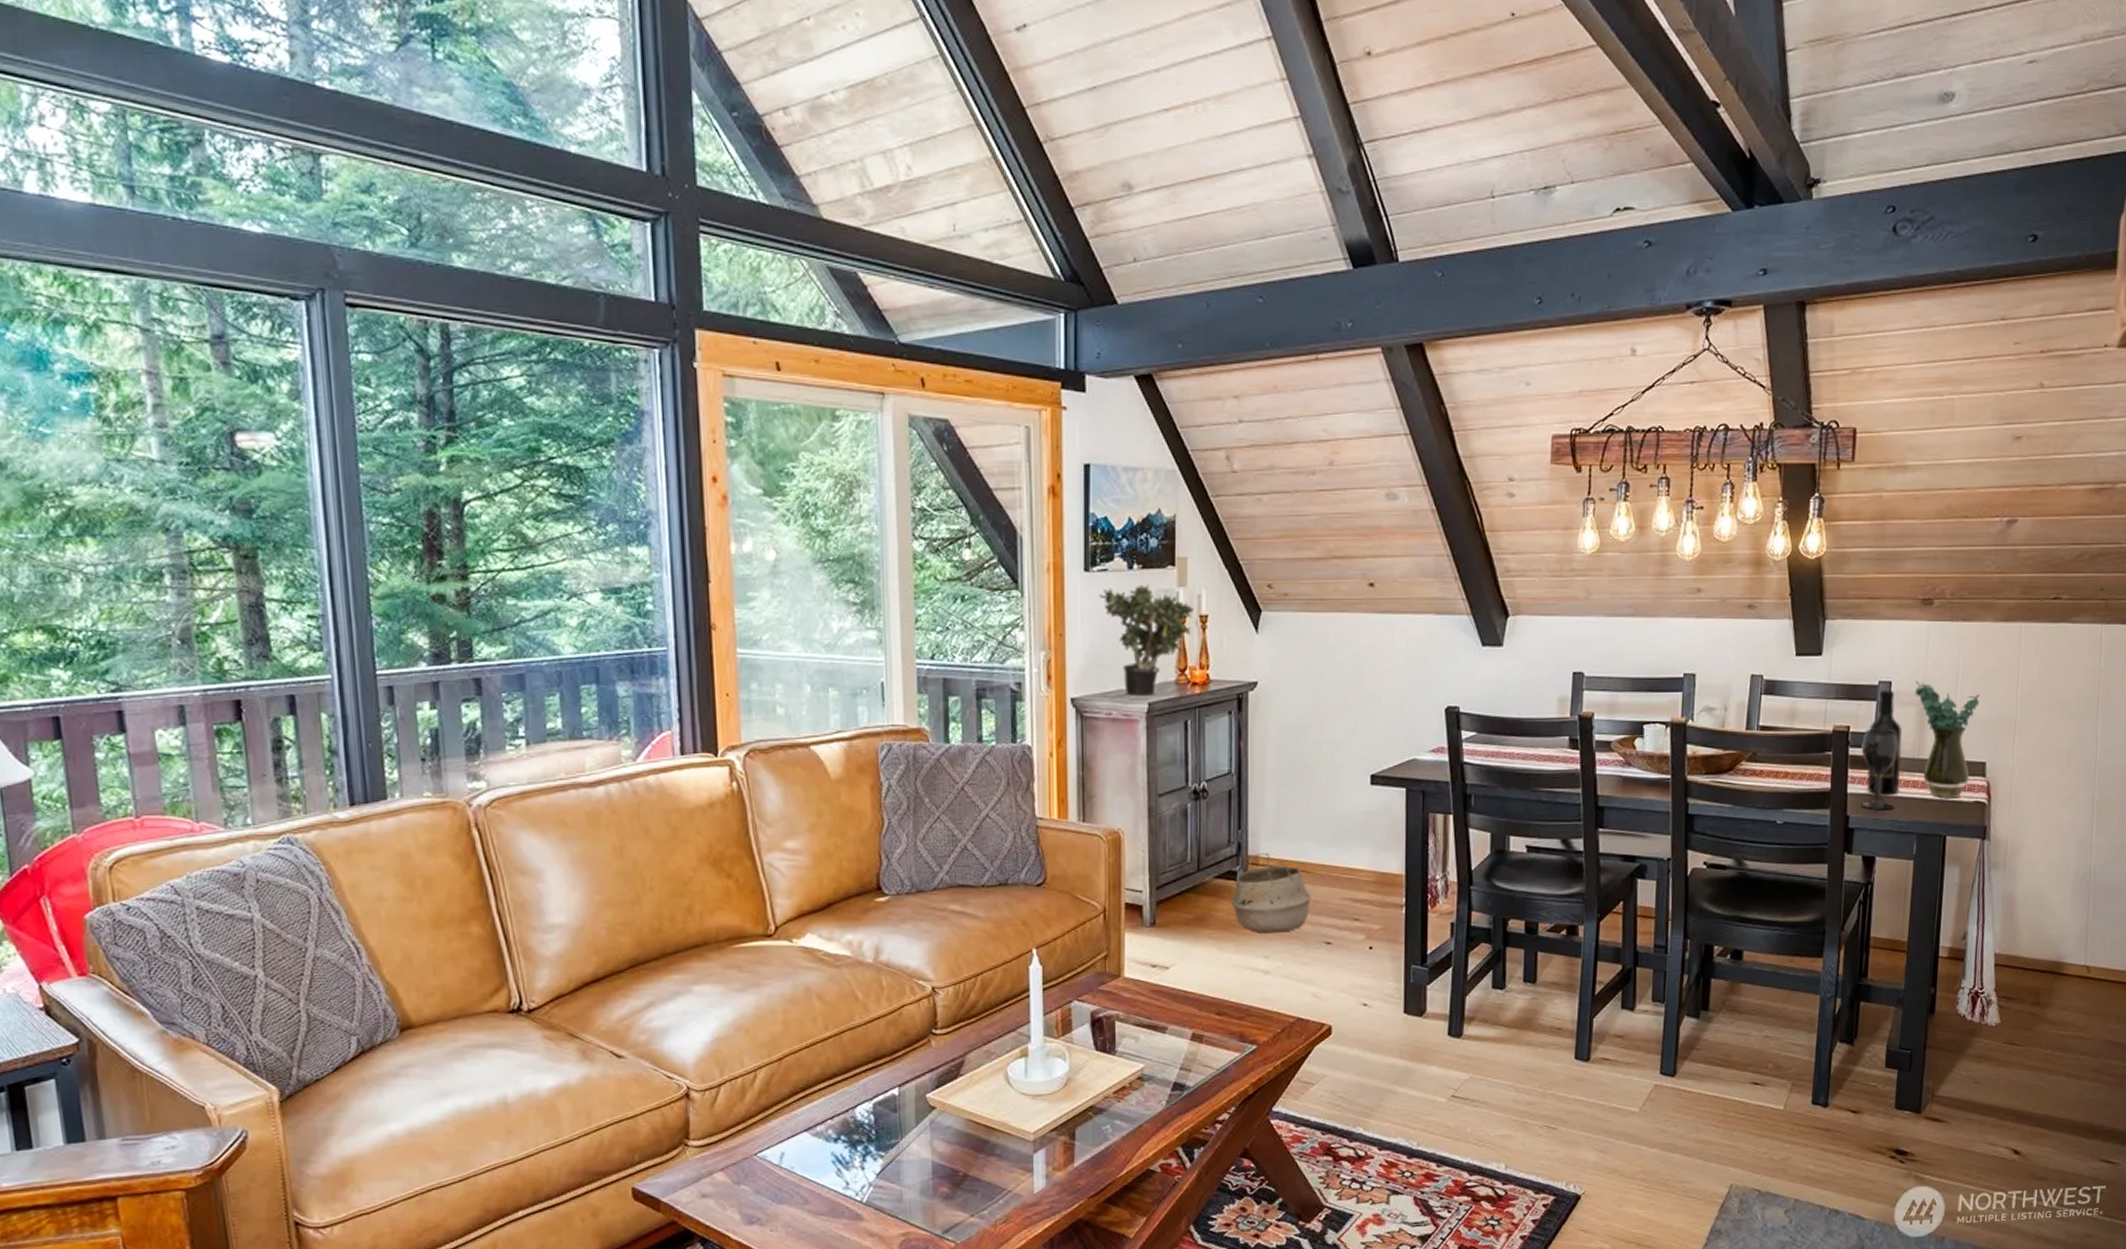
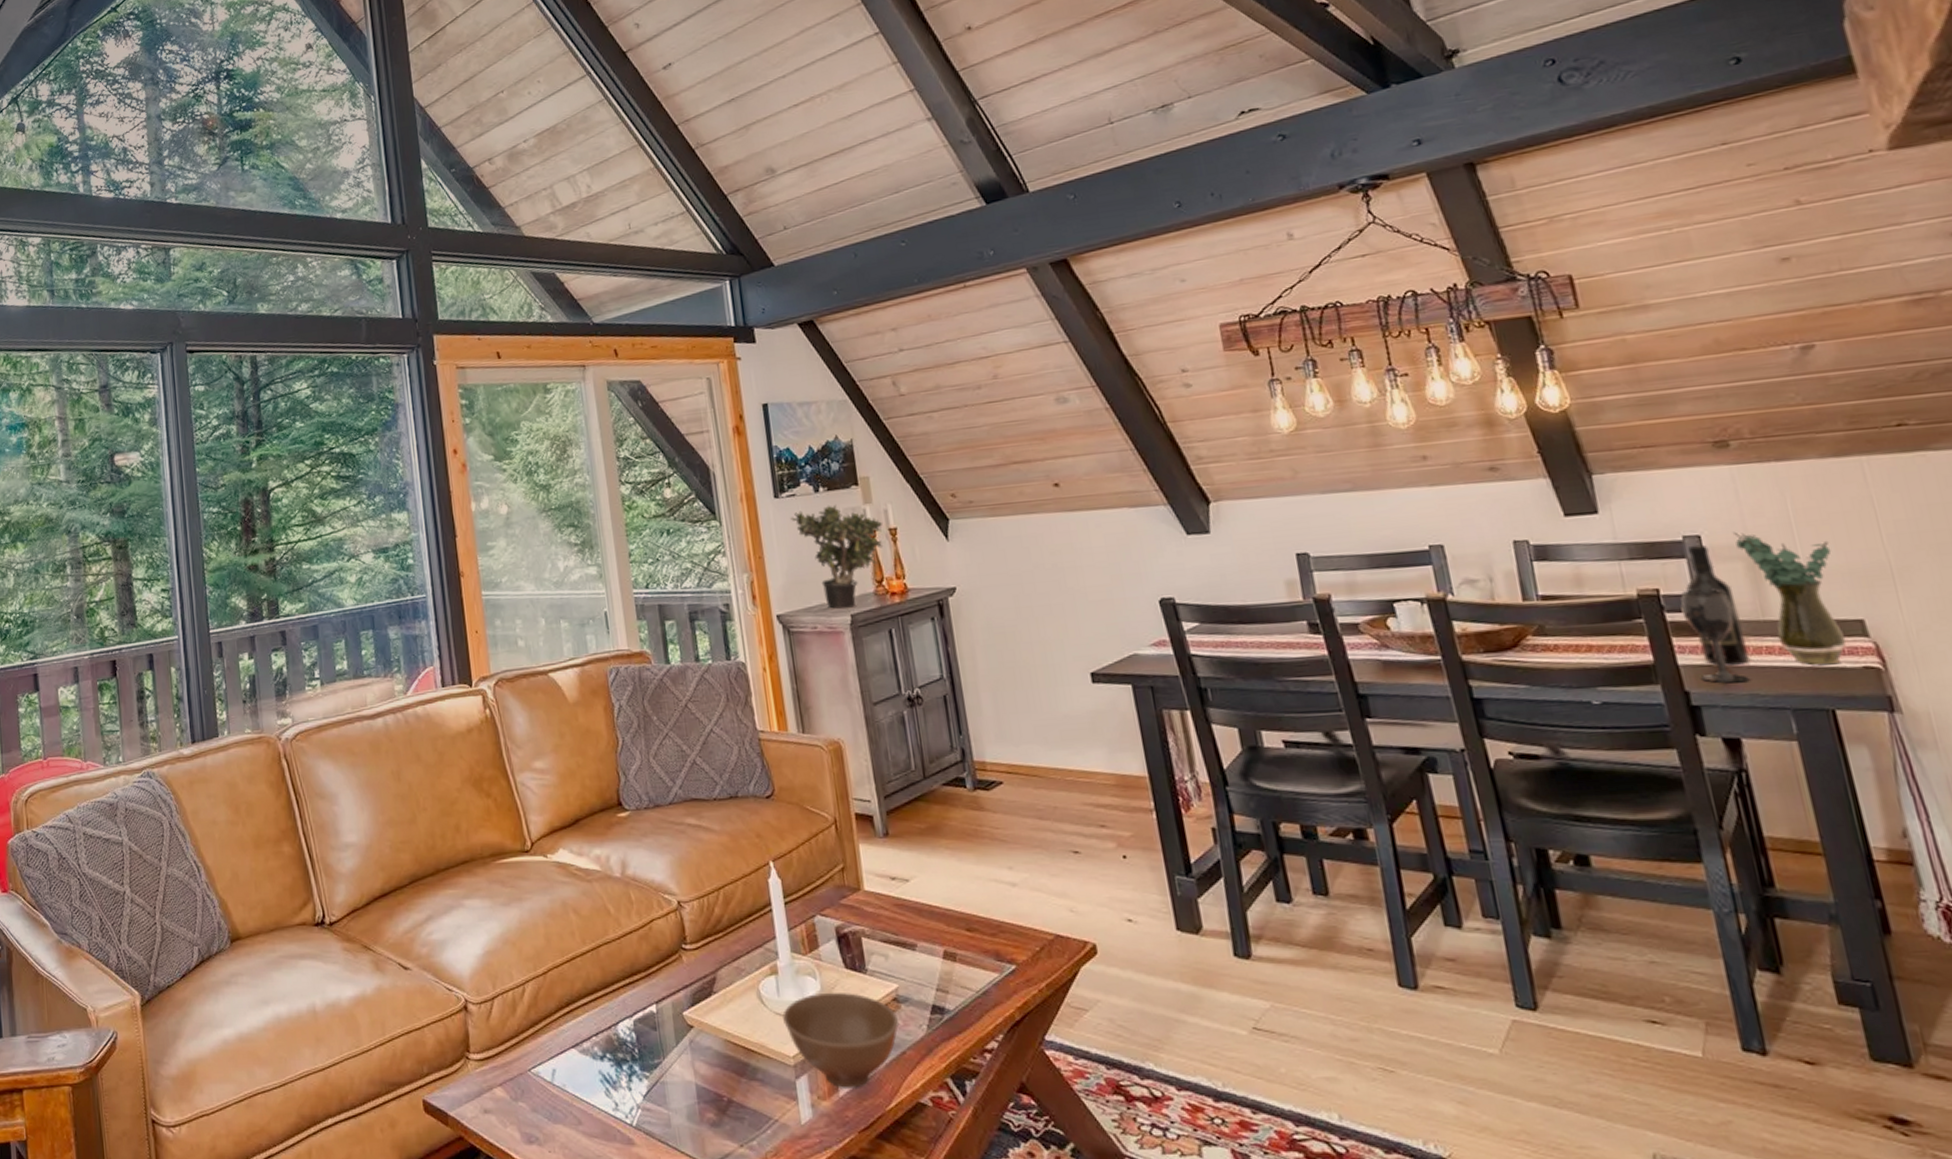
bowl: none [1028,1072,1141,1160] -> present [782,992,899,1088]
woven basket: present [1231,853,1311,933] -> none [963,758,1049,842]

